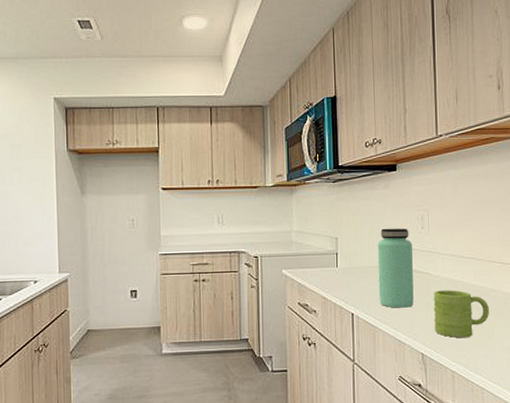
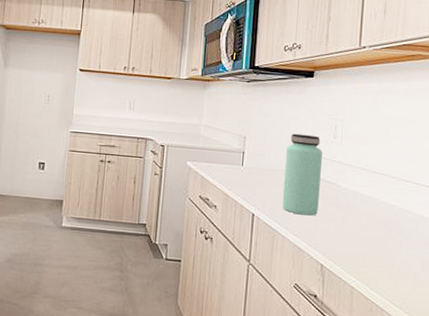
mug: present [434,290,490,338] -> none [337,202,399,256]

